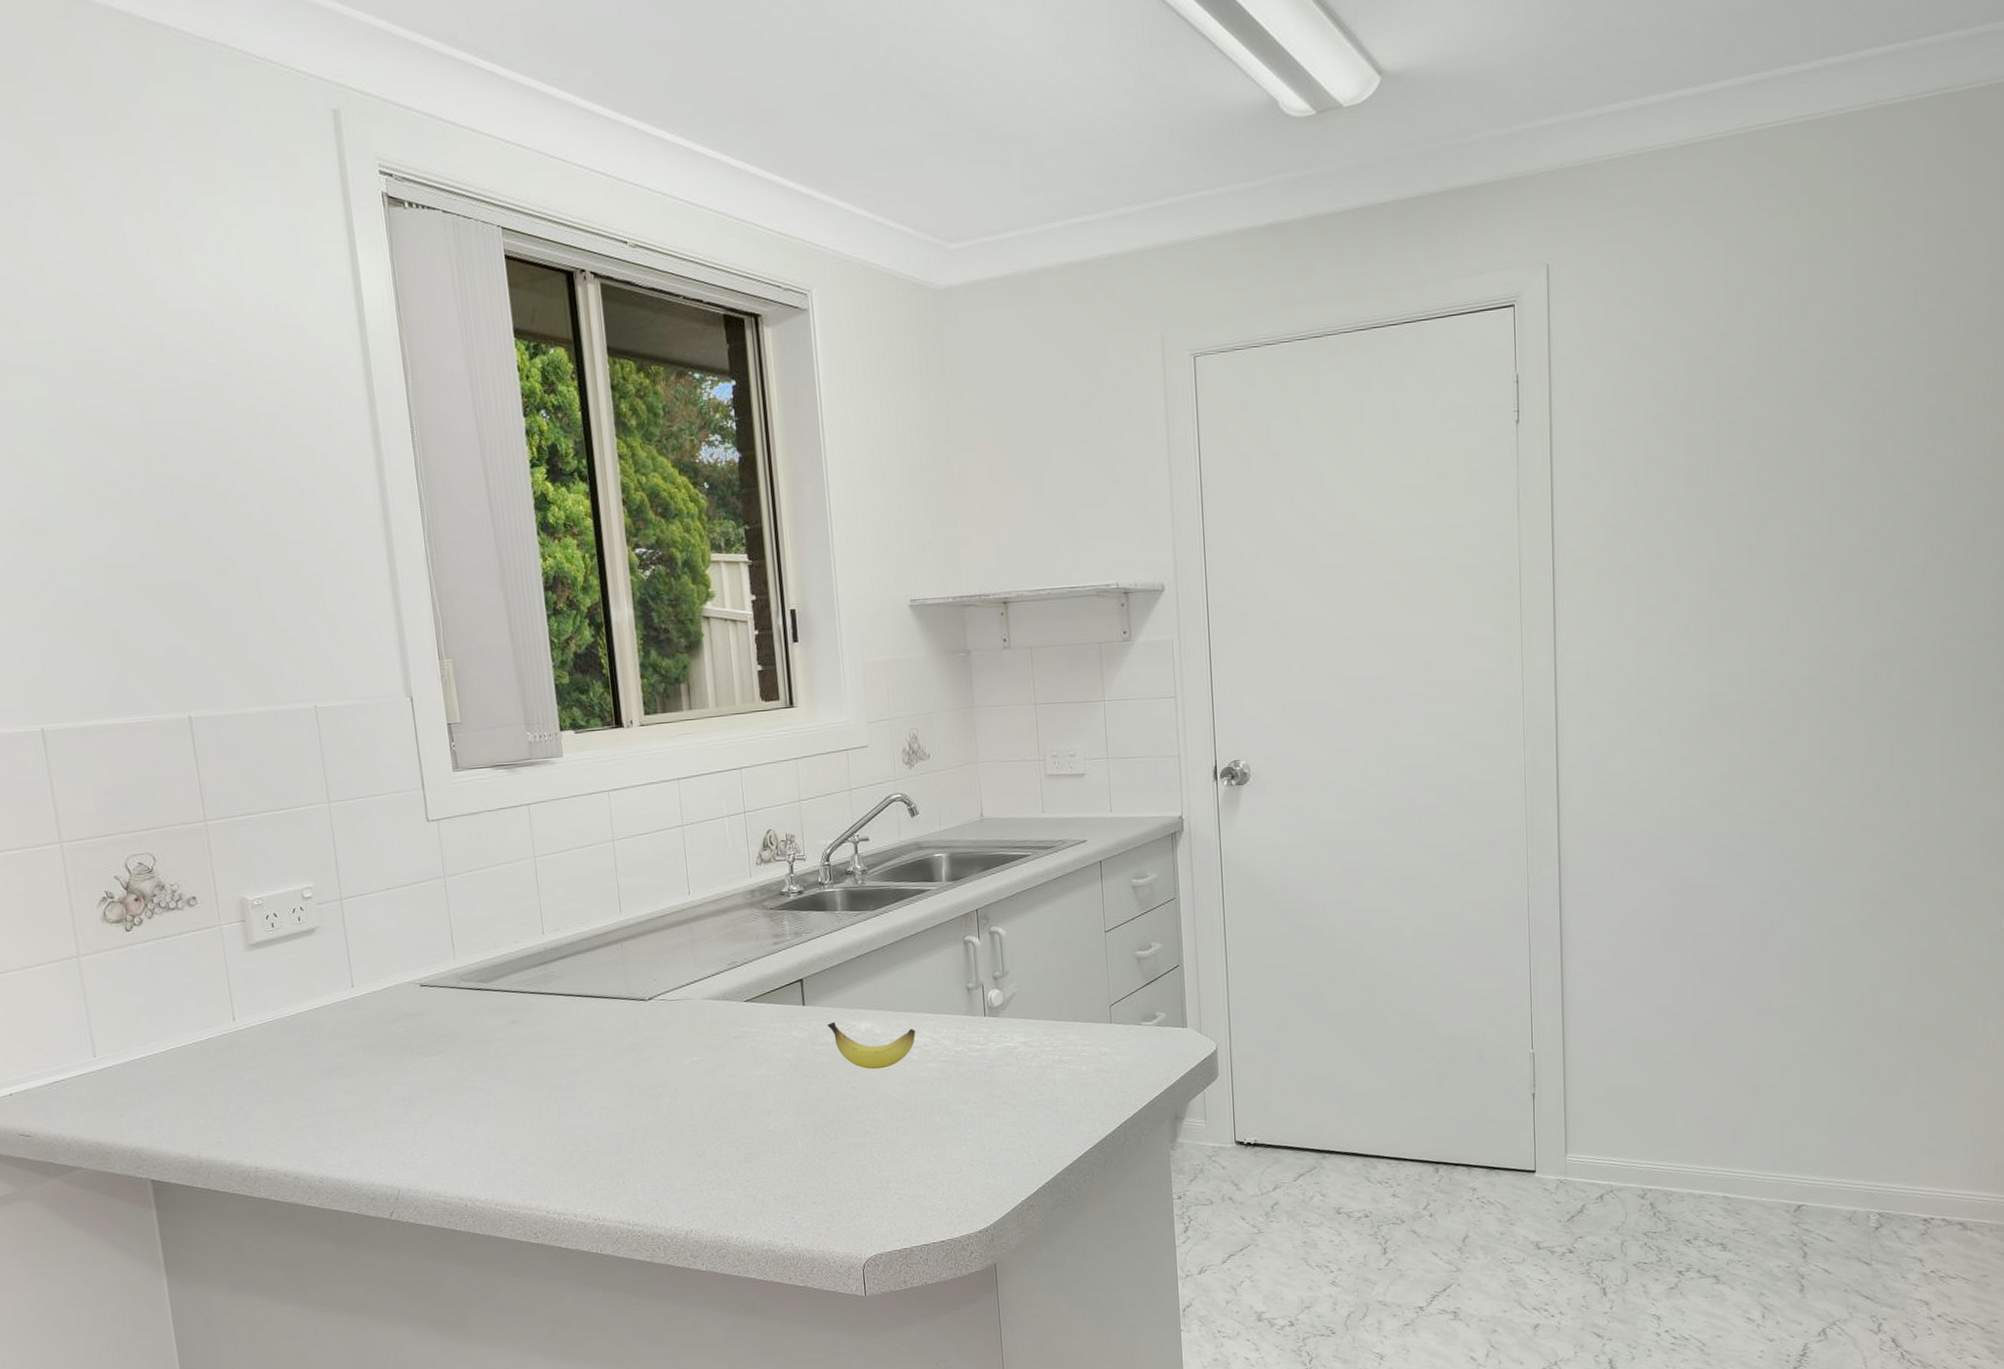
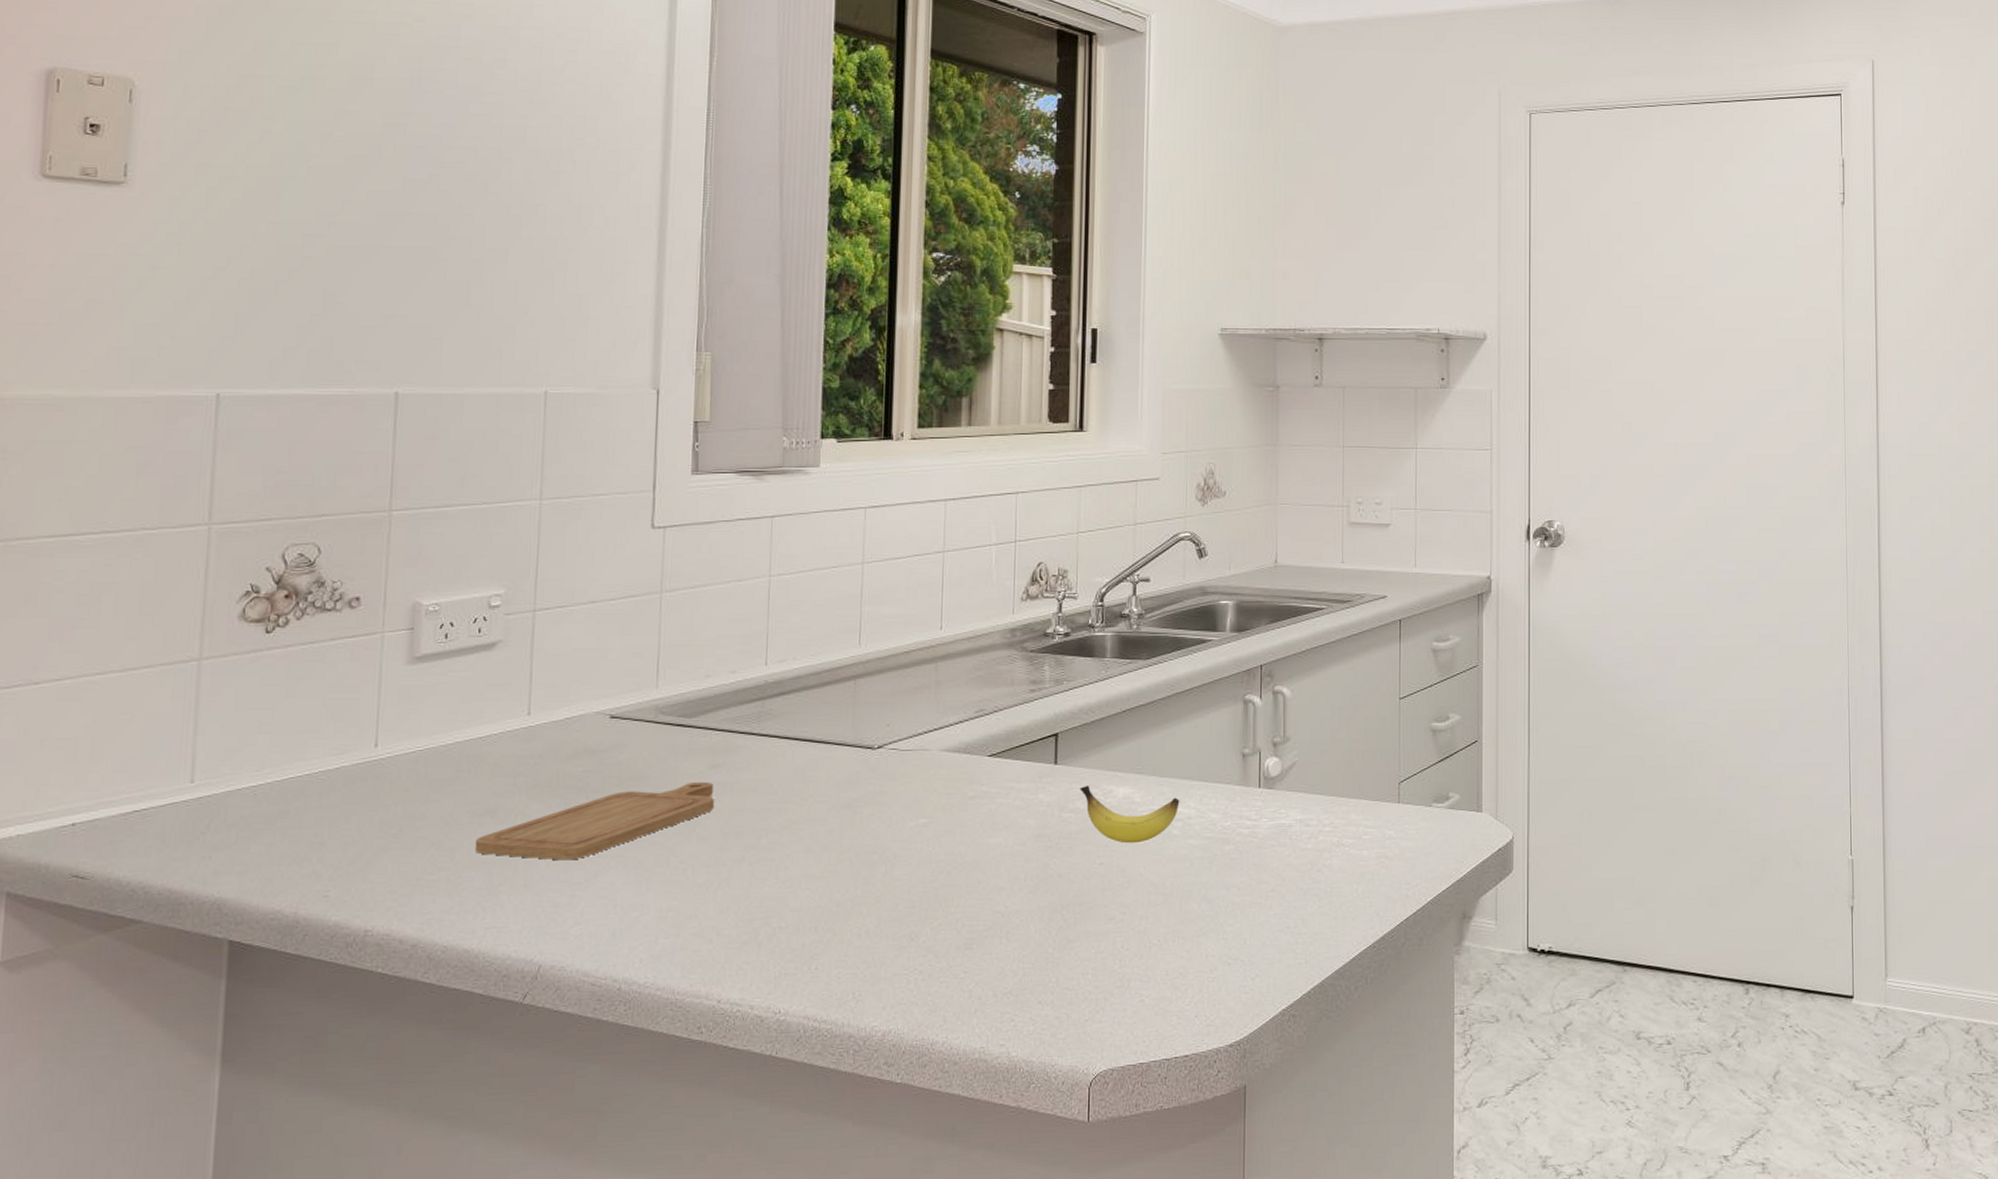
chopping board: none [328,1035,519,1106] -> present [474,781,714,861]

